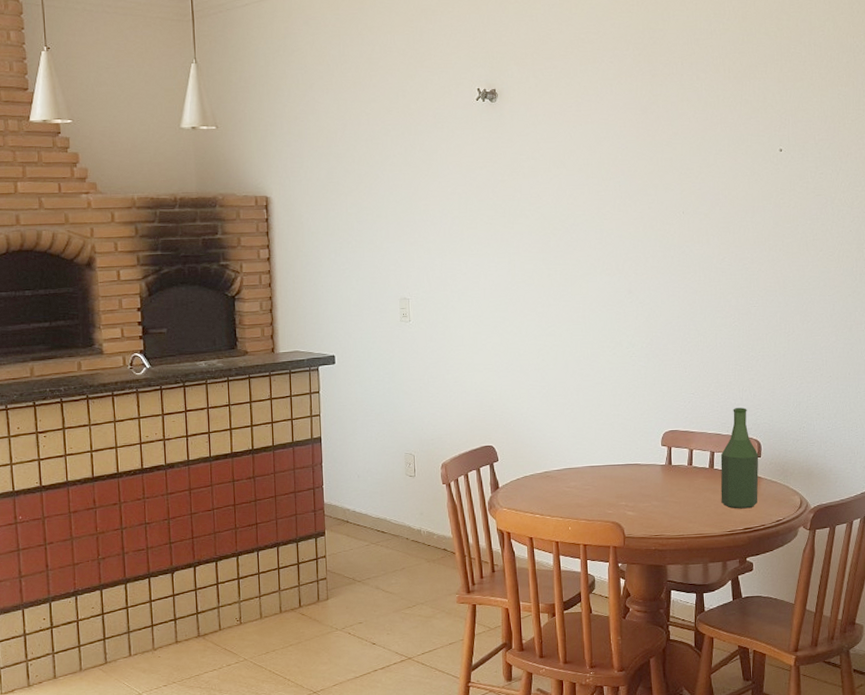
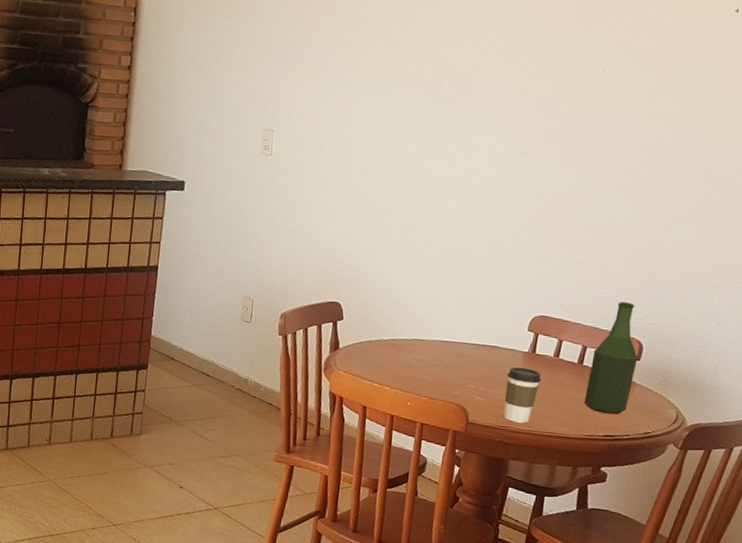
coffee cup: none [650,479,681,530] -> present [503,367,542,423]

